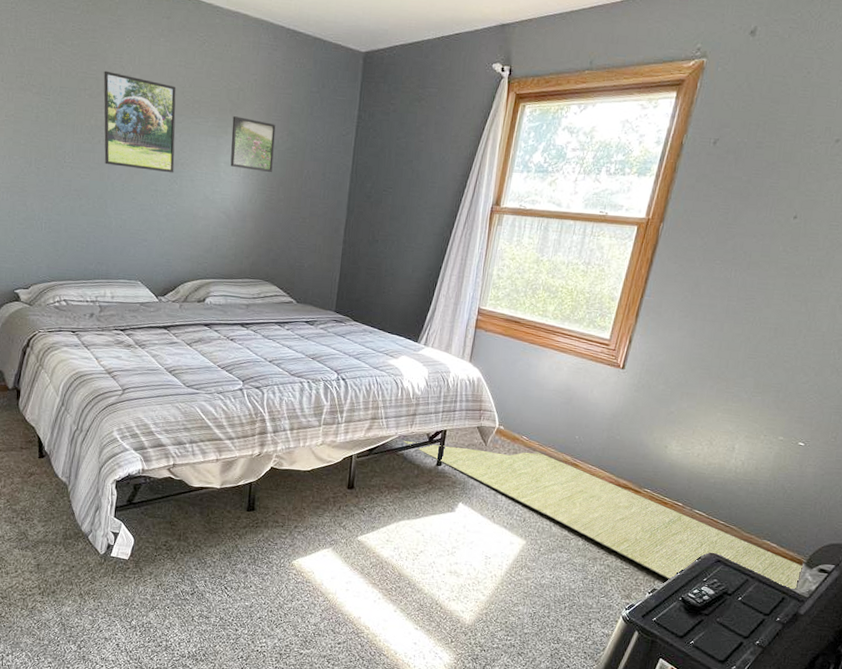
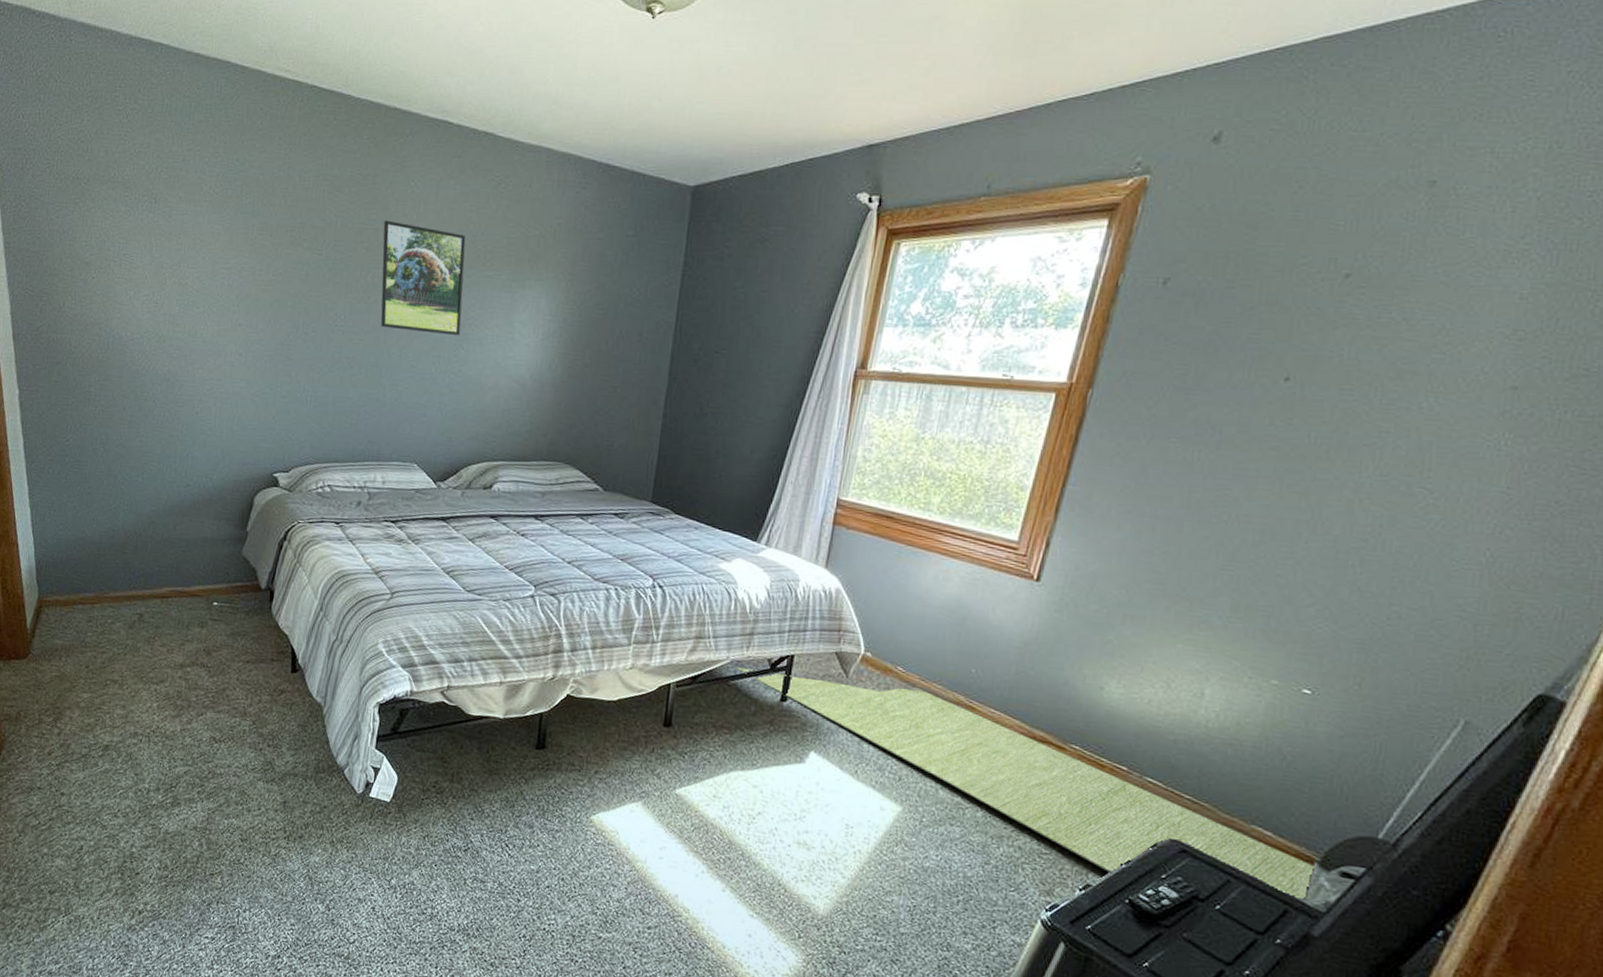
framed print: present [230,116,276,172] -> none [527,267,583,332]

